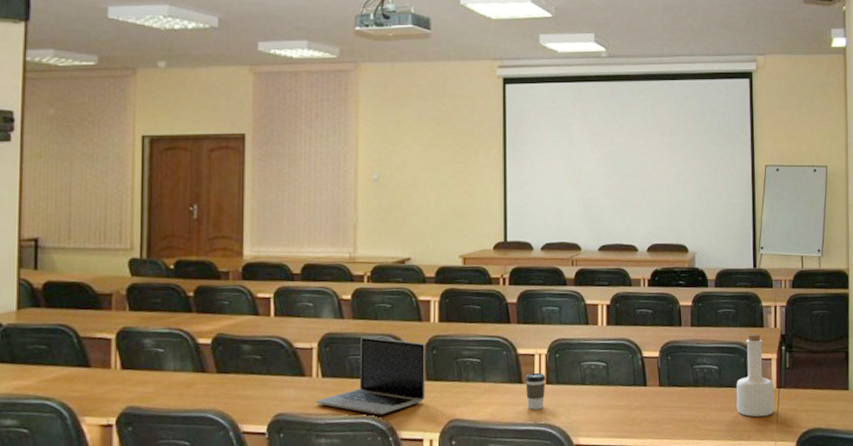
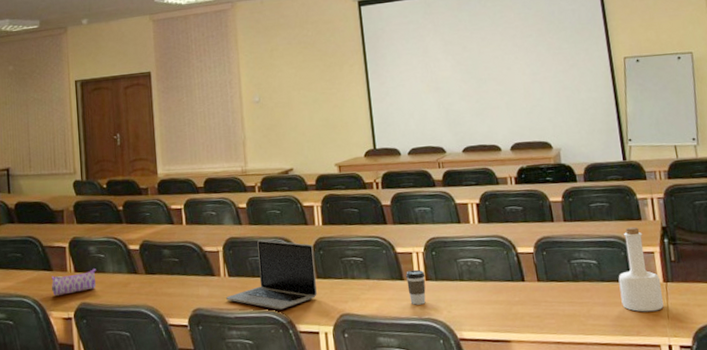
pencil case: none [88,366,151,398] -> present [51,269,96,296]

